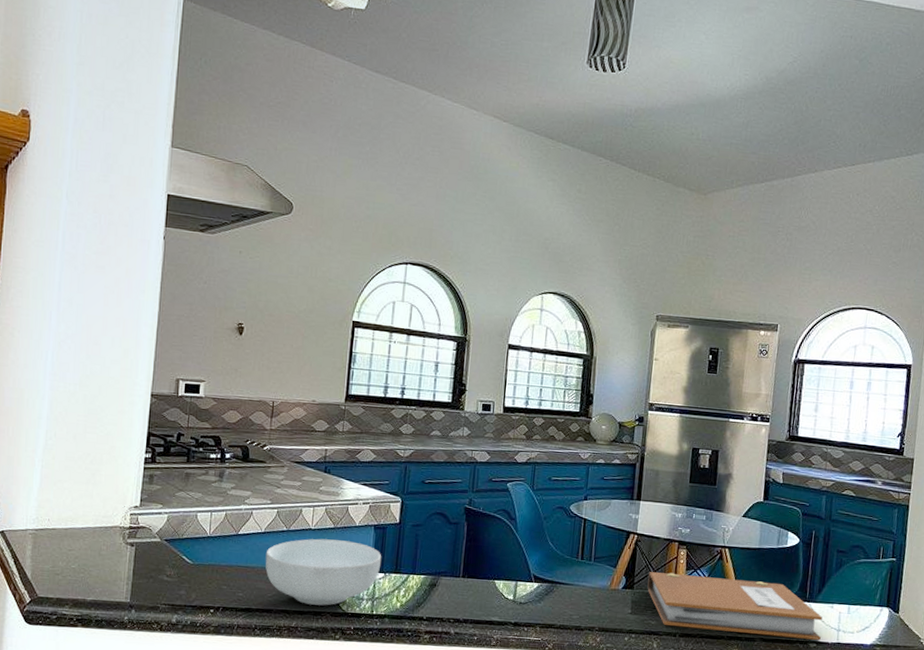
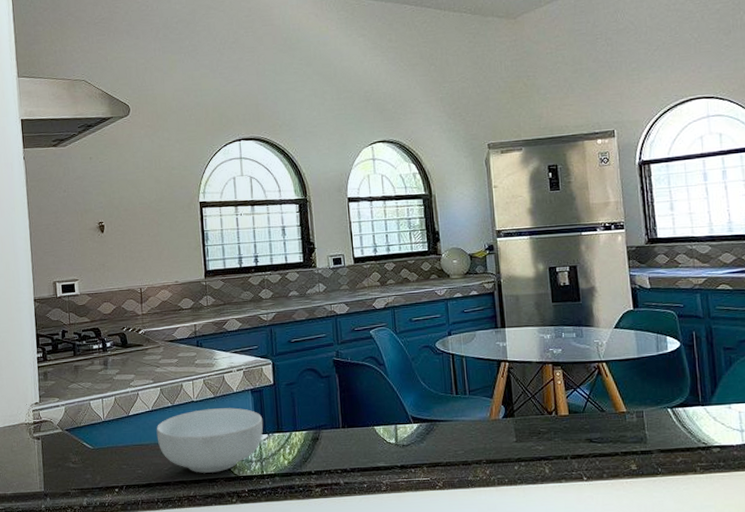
notebook: present [647,572,823,640] -> none [527,390,724,449]

